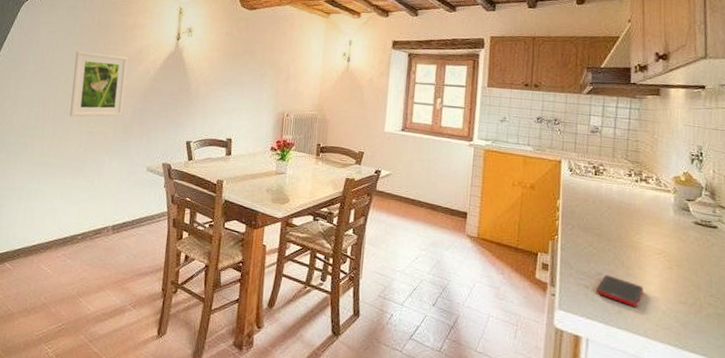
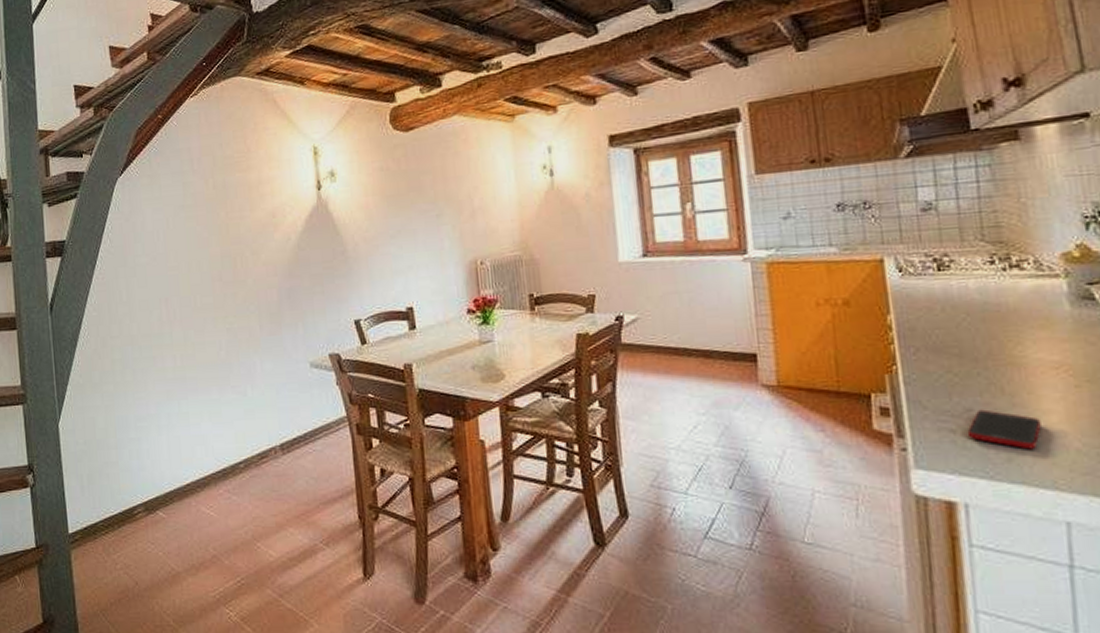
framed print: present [70,51,128,117] -> none [192,224,266,314]

